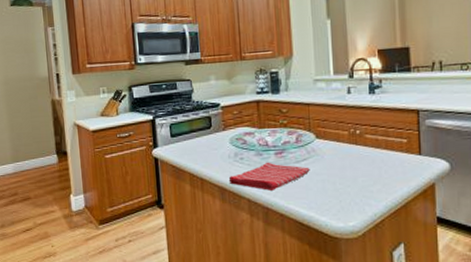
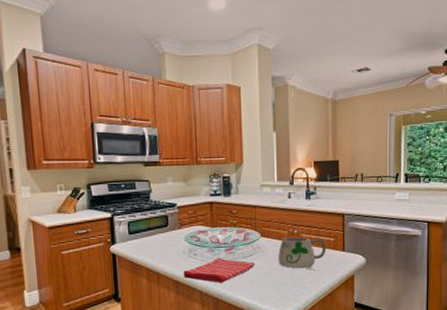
mug: none [337,137,397,179] -> present [278,236,326,271]

